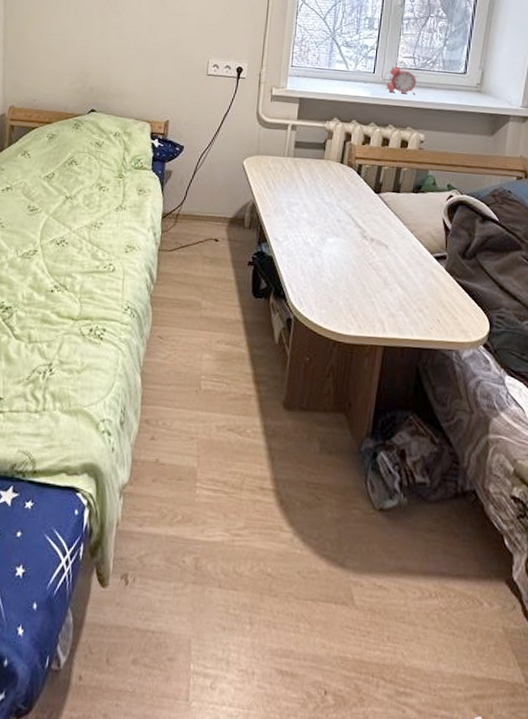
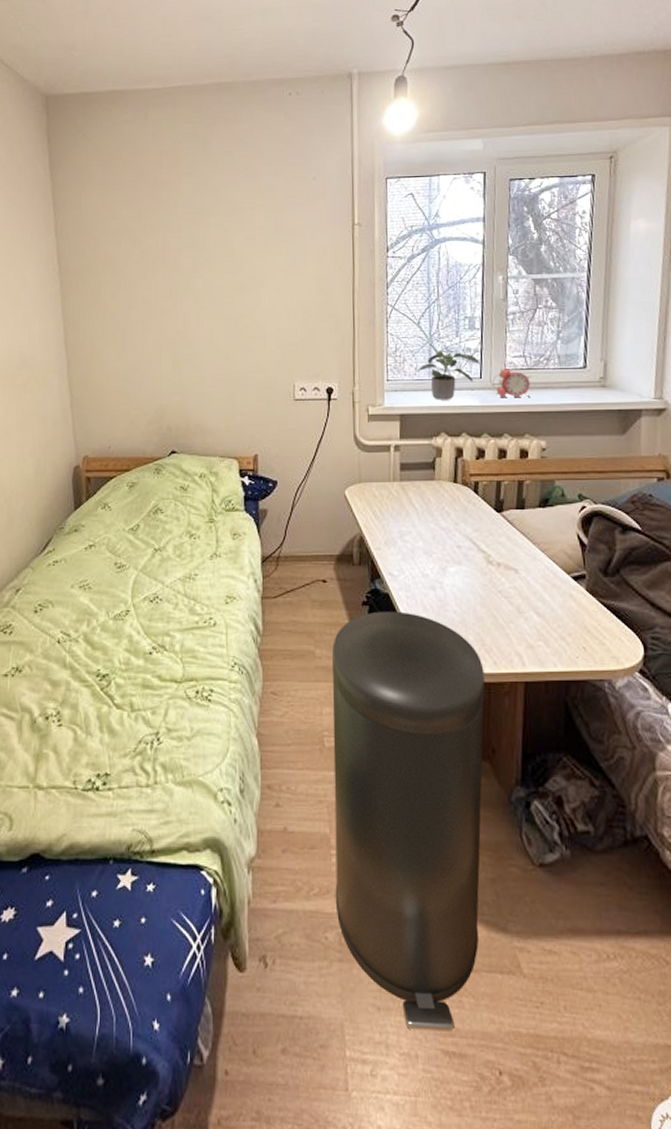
pedal bin: none [195,271,350,653] -> present [331,611,485,1032]
potted plant: none [318,45,374,90] -> present [416,351,480,400]

